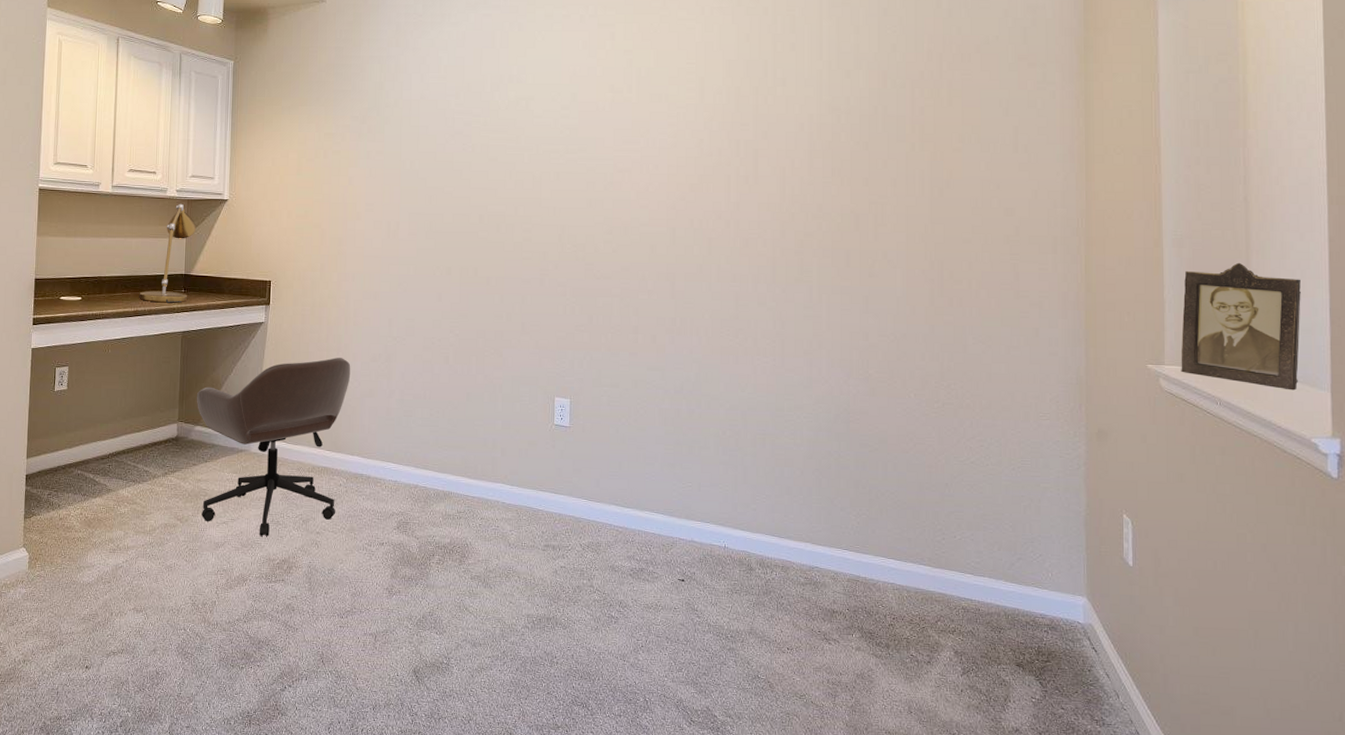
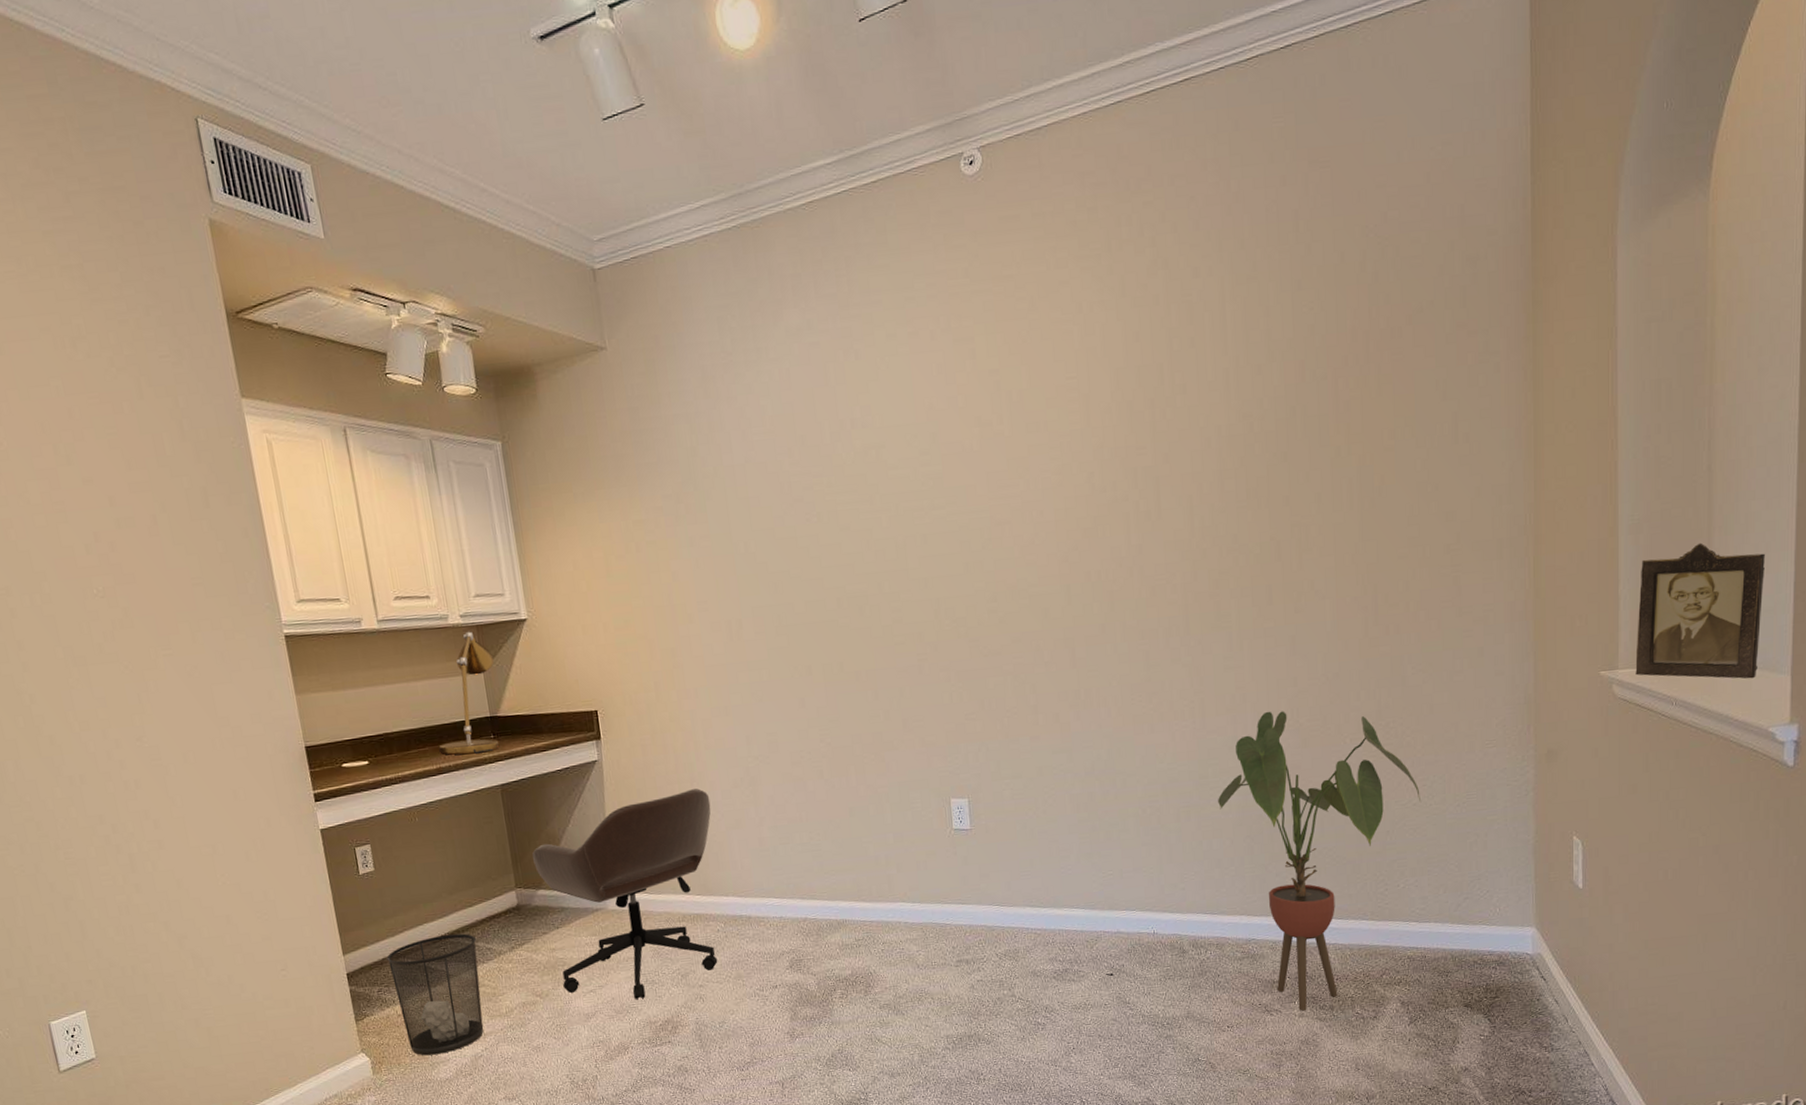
waste bin: none [61,453,138,560] -> present [386,933,484,1056]
house plant: none [791,359,979,645] -> present [1218,711,1422,1011]

